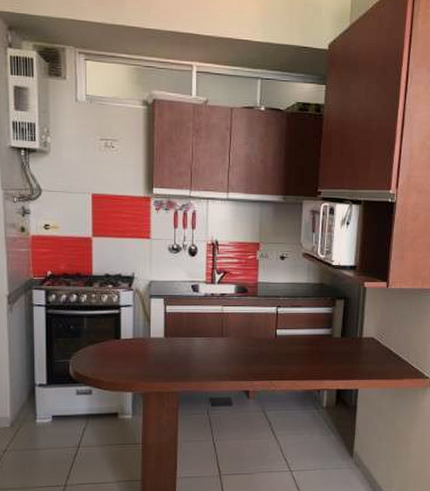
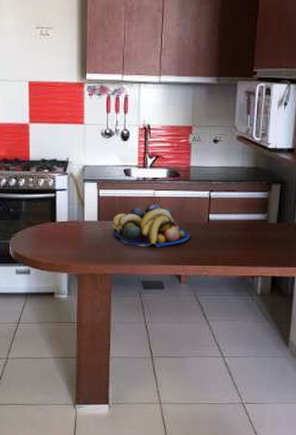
fruit bowl: none [180,319,258,363] -> present [112,204,190,247]

